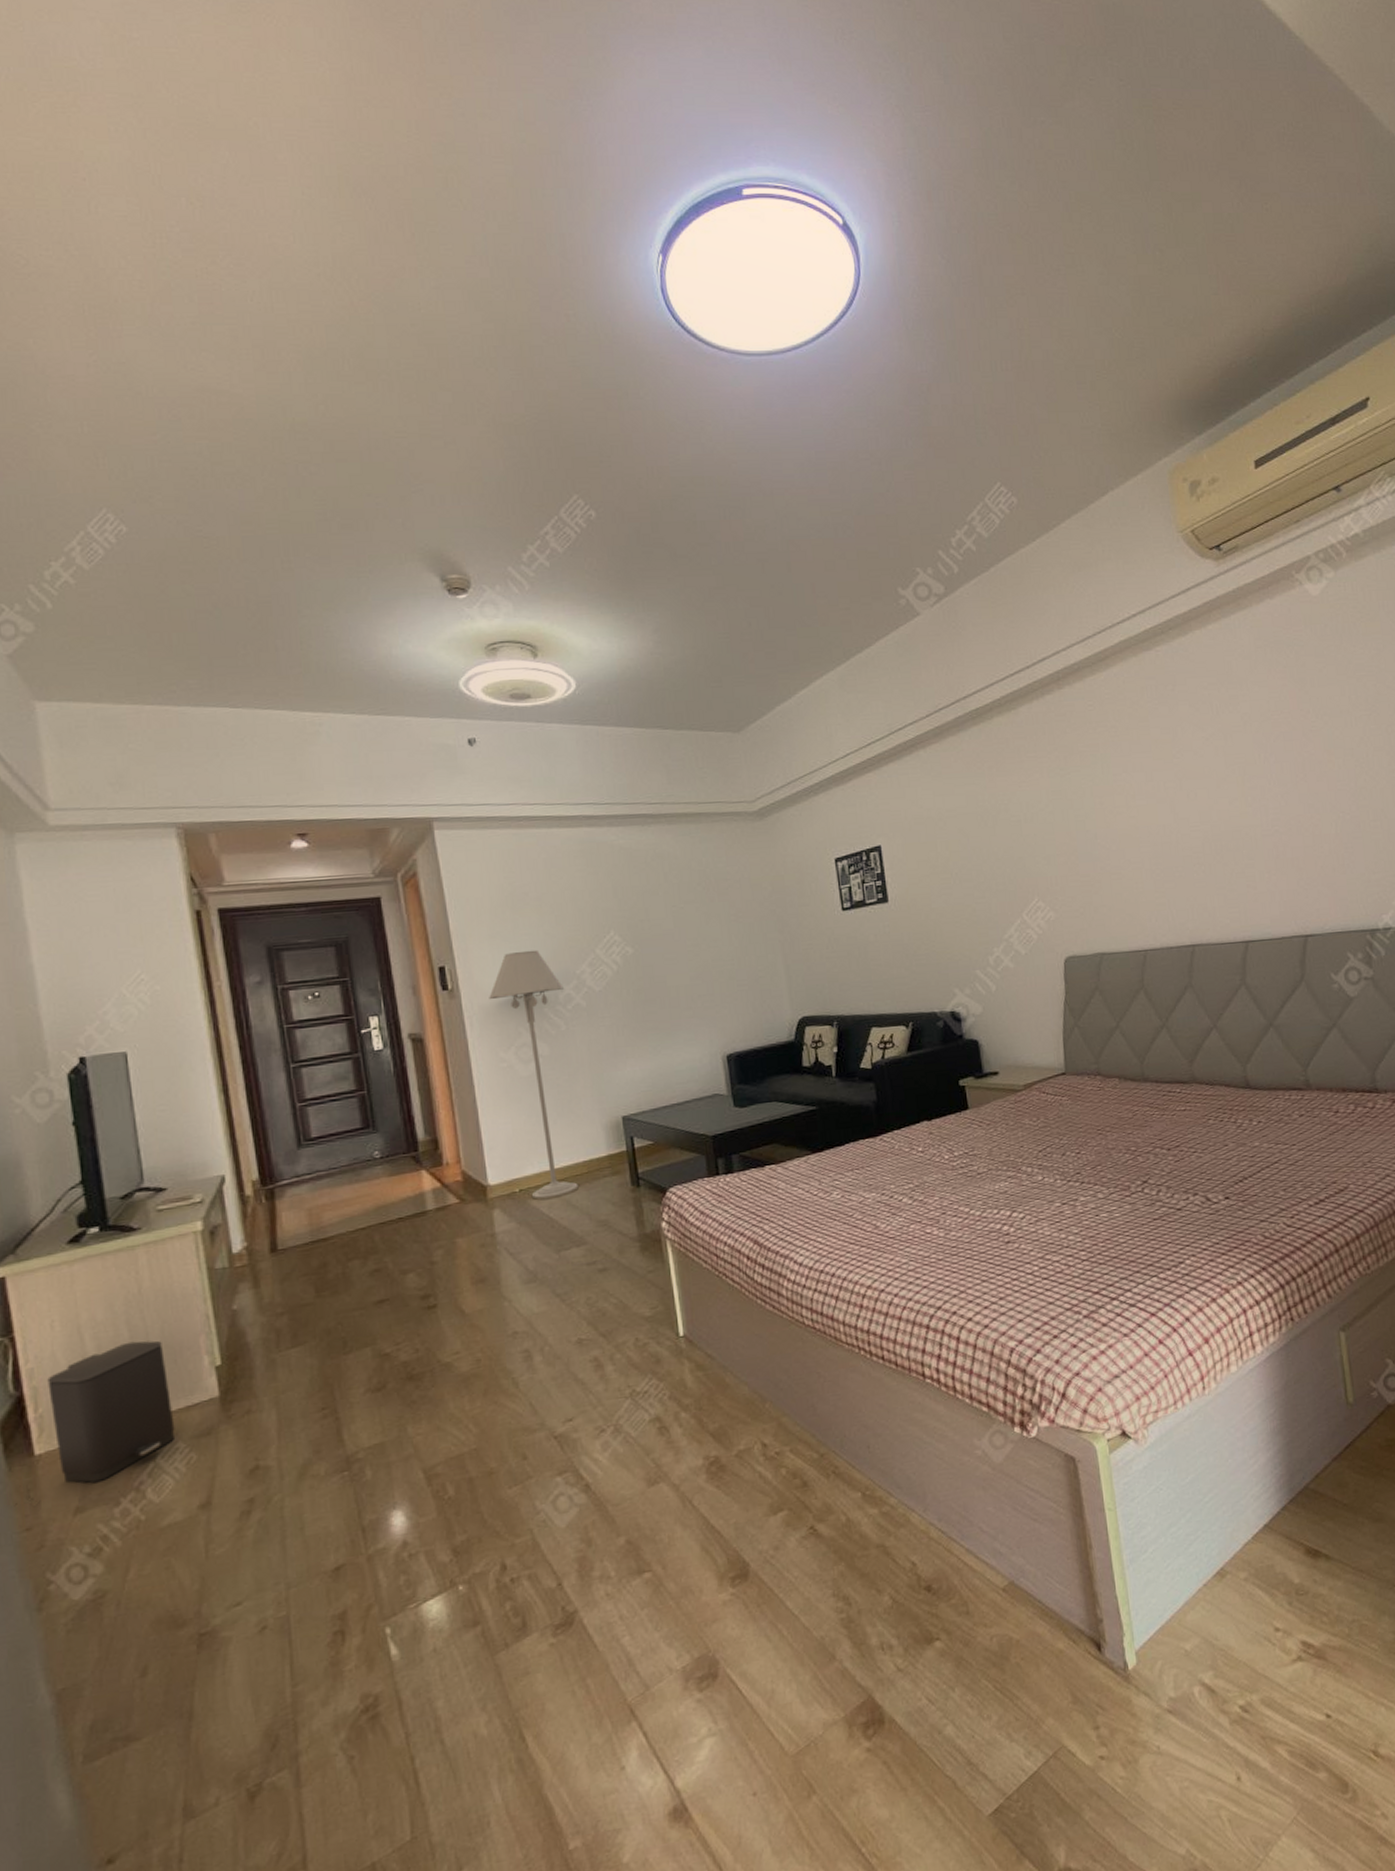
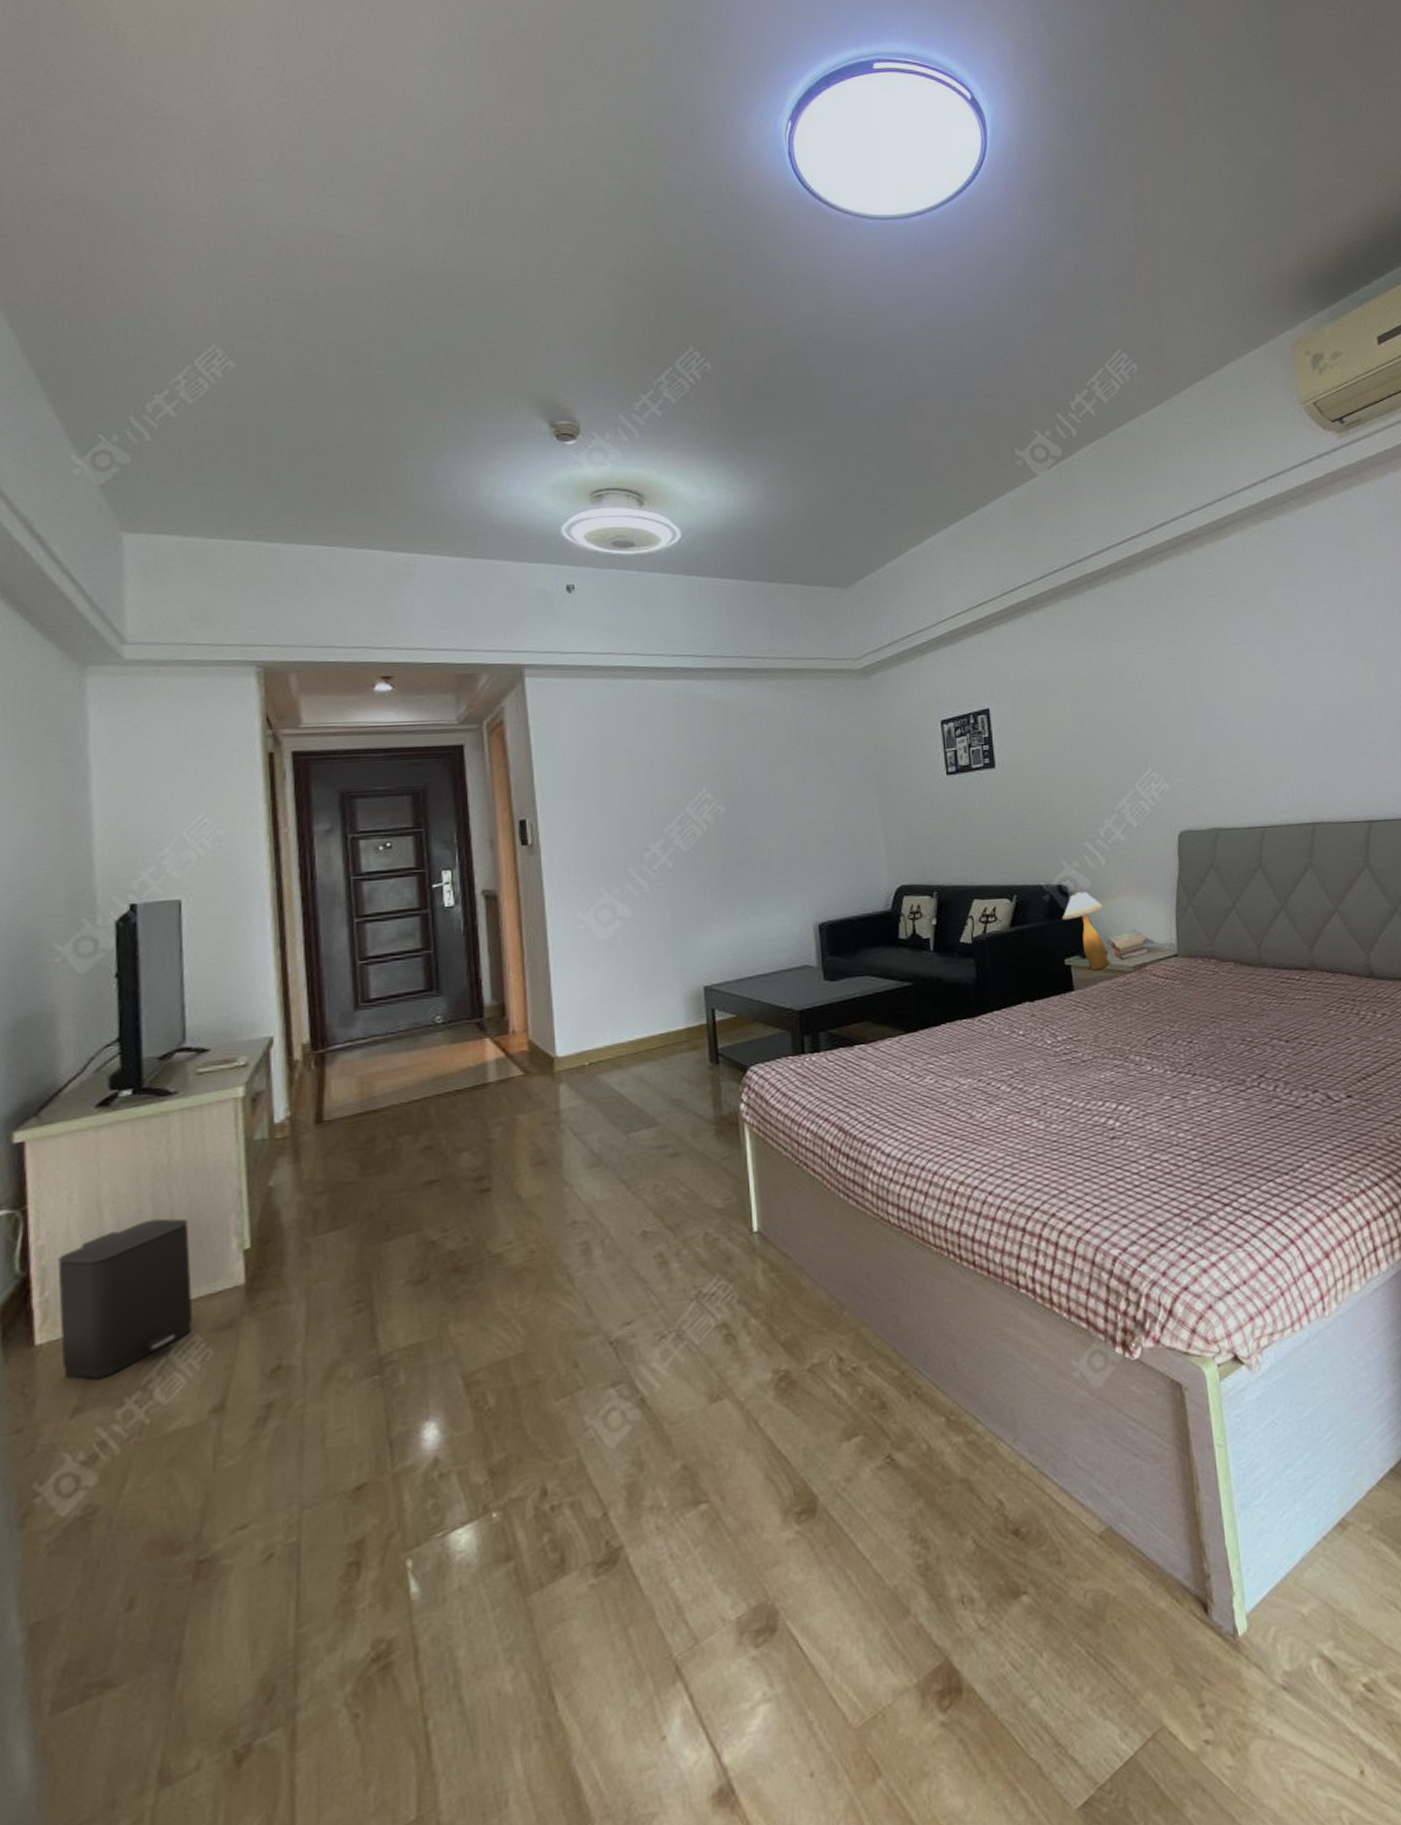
floor lamp: present [489,950,579,1201] -> none [570,805,653,1076]
table lamp: none [955,1014,1004,1090] -> present [1061,888,1112,971]
books: none [996,1050,1038,1081] -> present [1104,929,1148,961]

